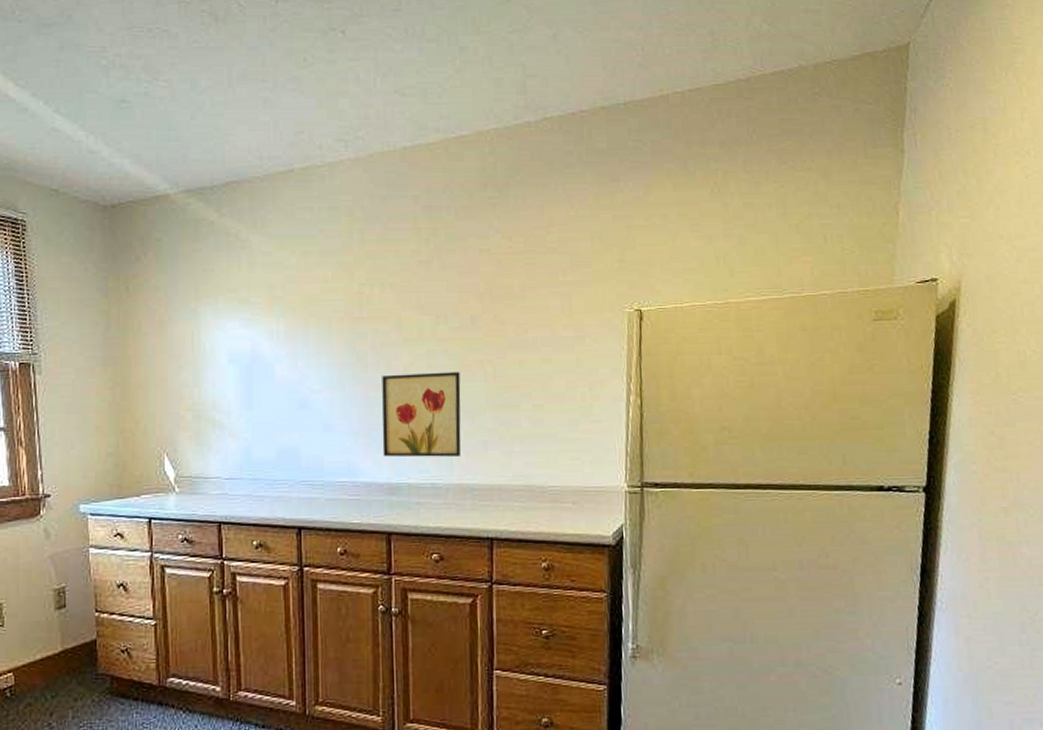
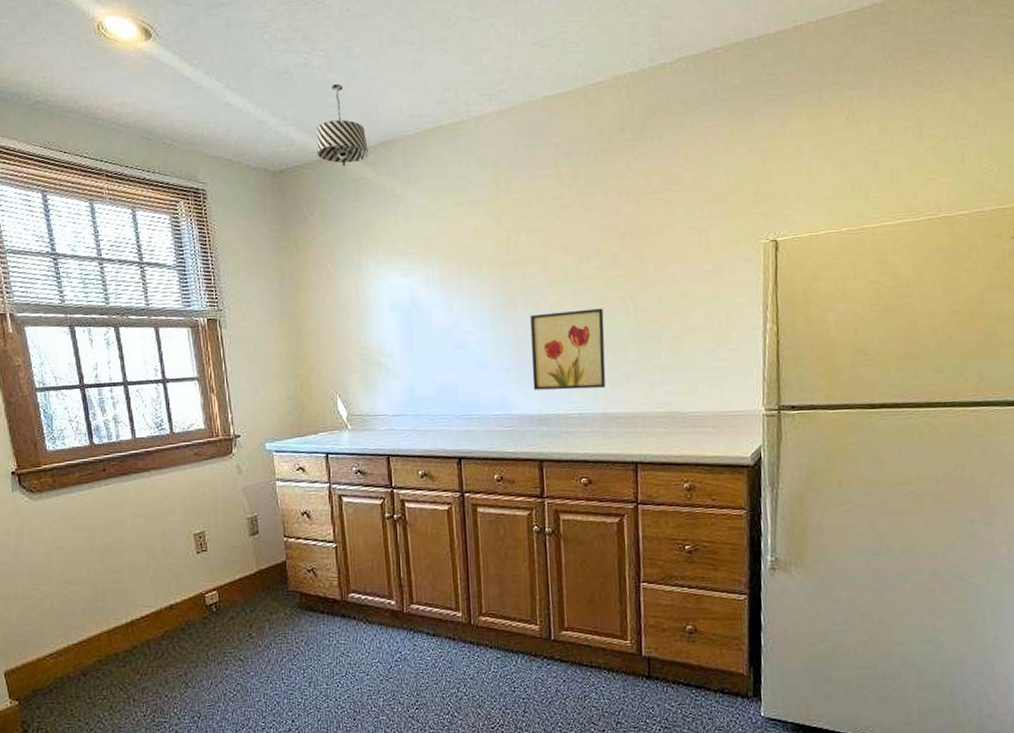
pendant light: none [154,117,212,205] -> present [316,83,369,166]

